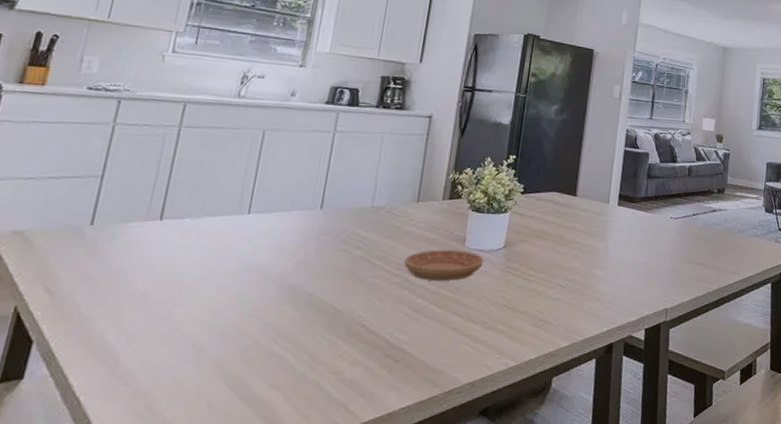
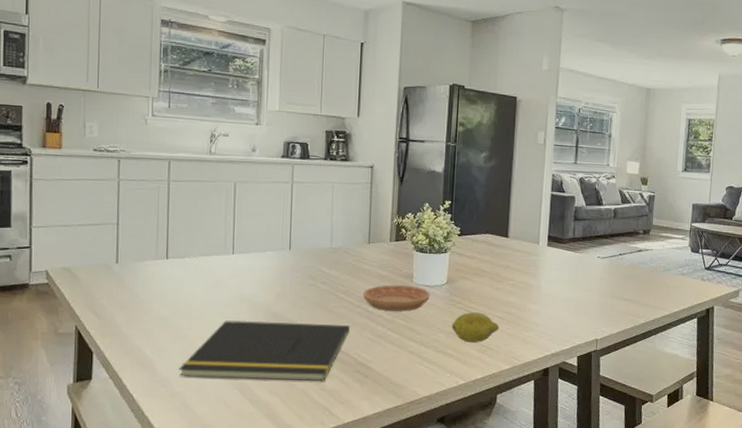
notepad: none [150,294,384,371] -> present [179,320,350,382]
fruit: none [505,280,561,317] -> present [451,312,500,344]

